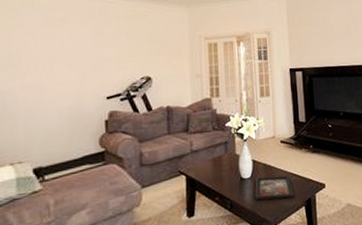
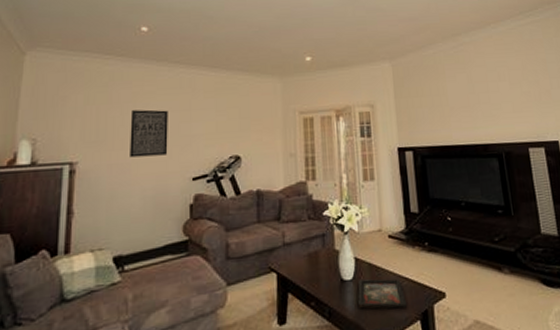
wall art: none [43,35,82,79] -> present [130,109,168,158]

